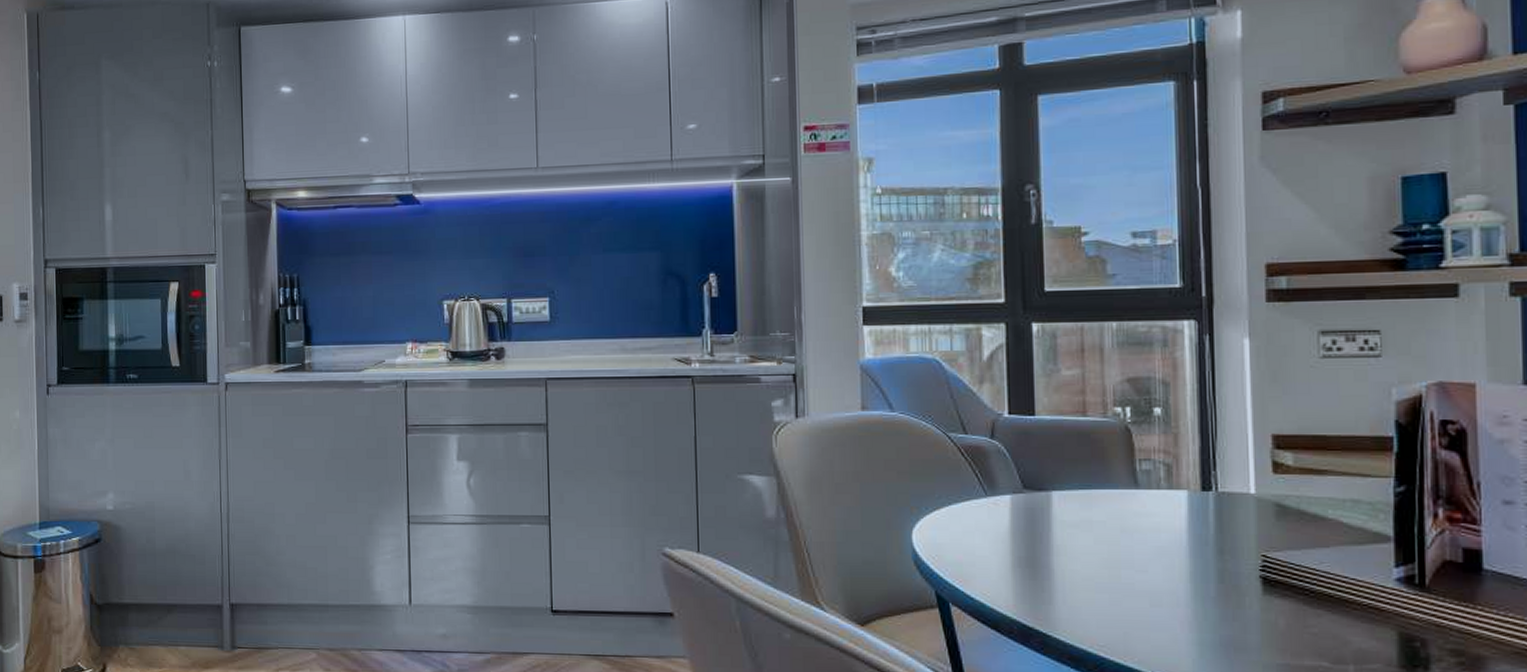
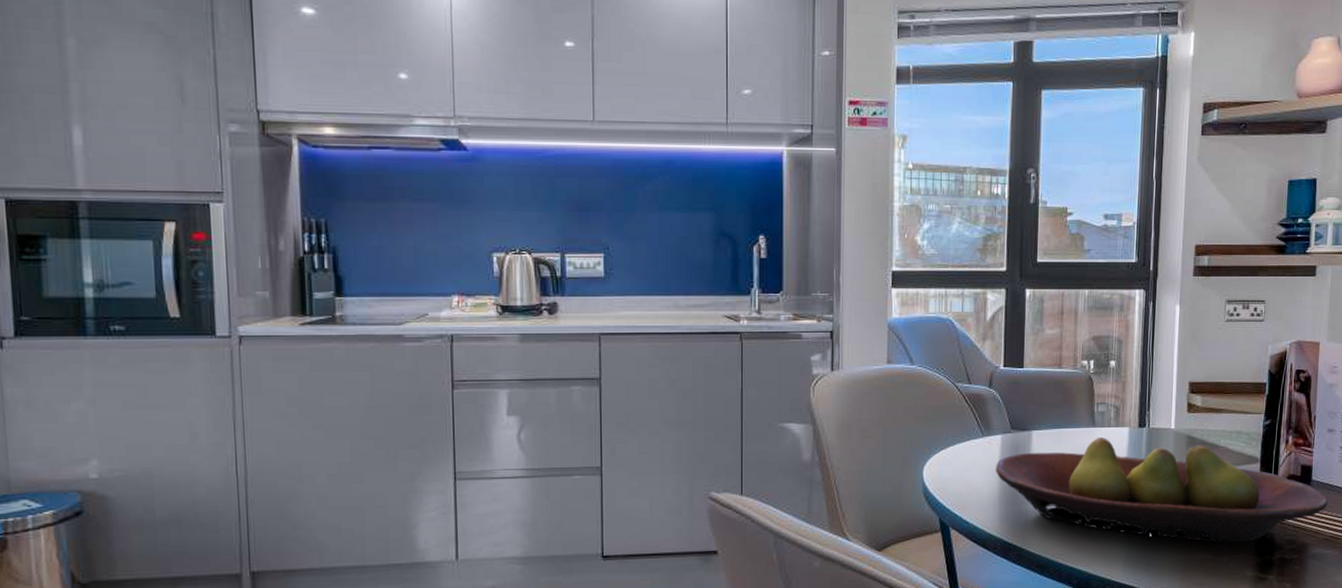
fruit bowl: none [1006,502,1515,648] -> present [996,438,1328,543]

